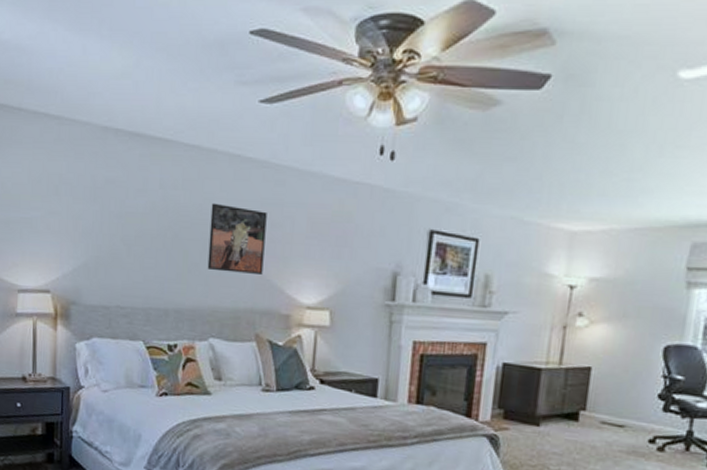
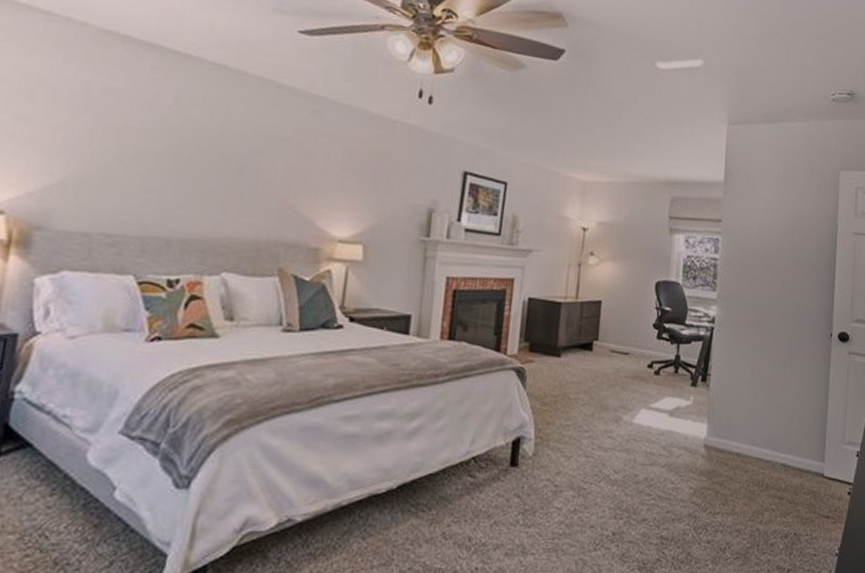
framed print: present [207,203,267,274] -> none [226,126,300,205]

